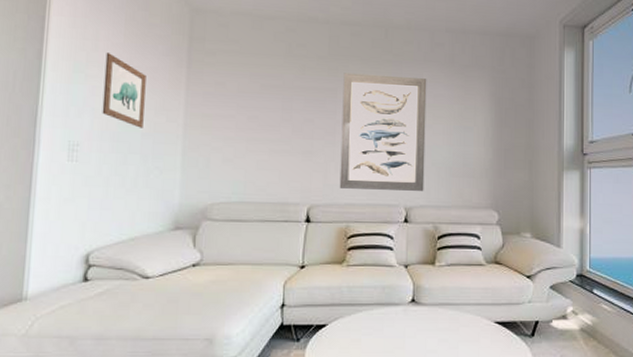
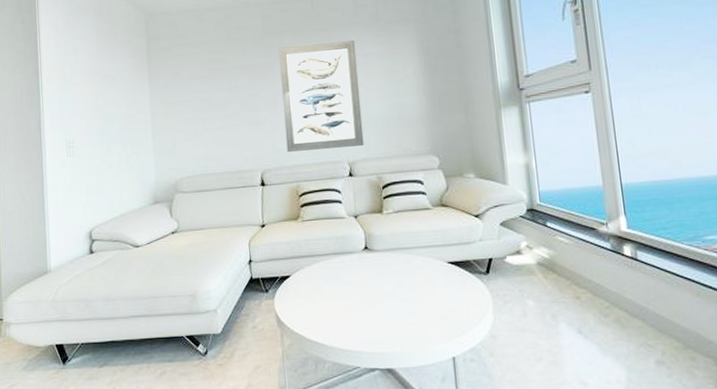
wall art: present [102,53,146,128] -> none [85,63,120,122]

